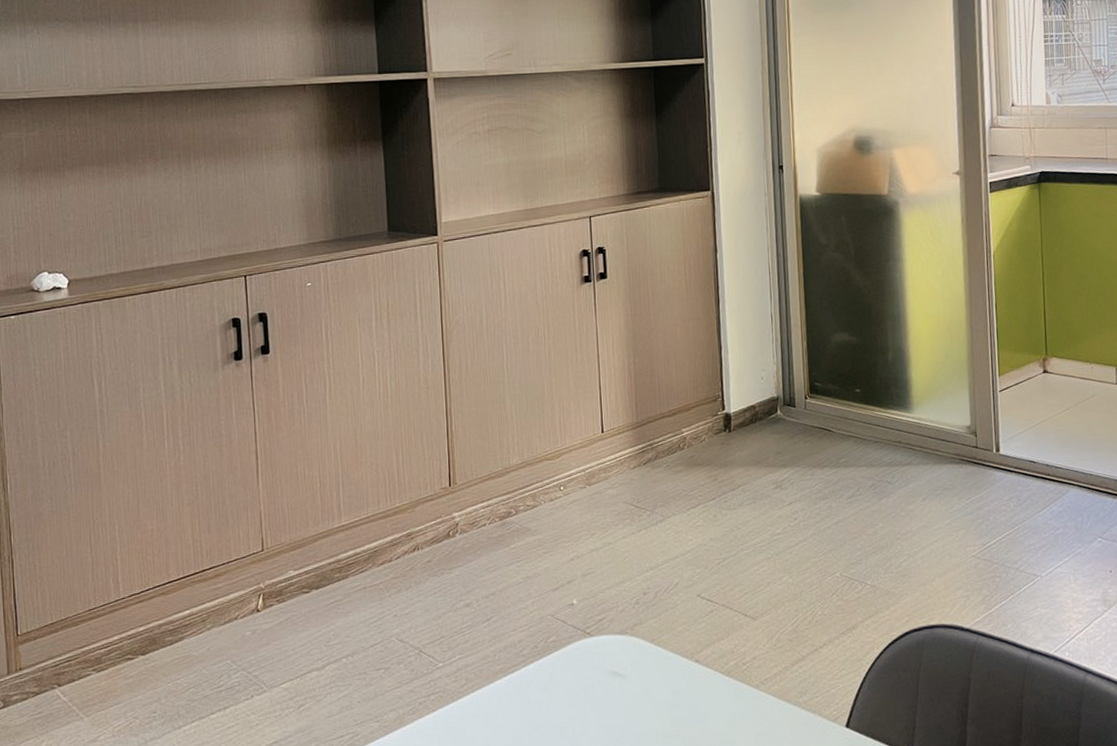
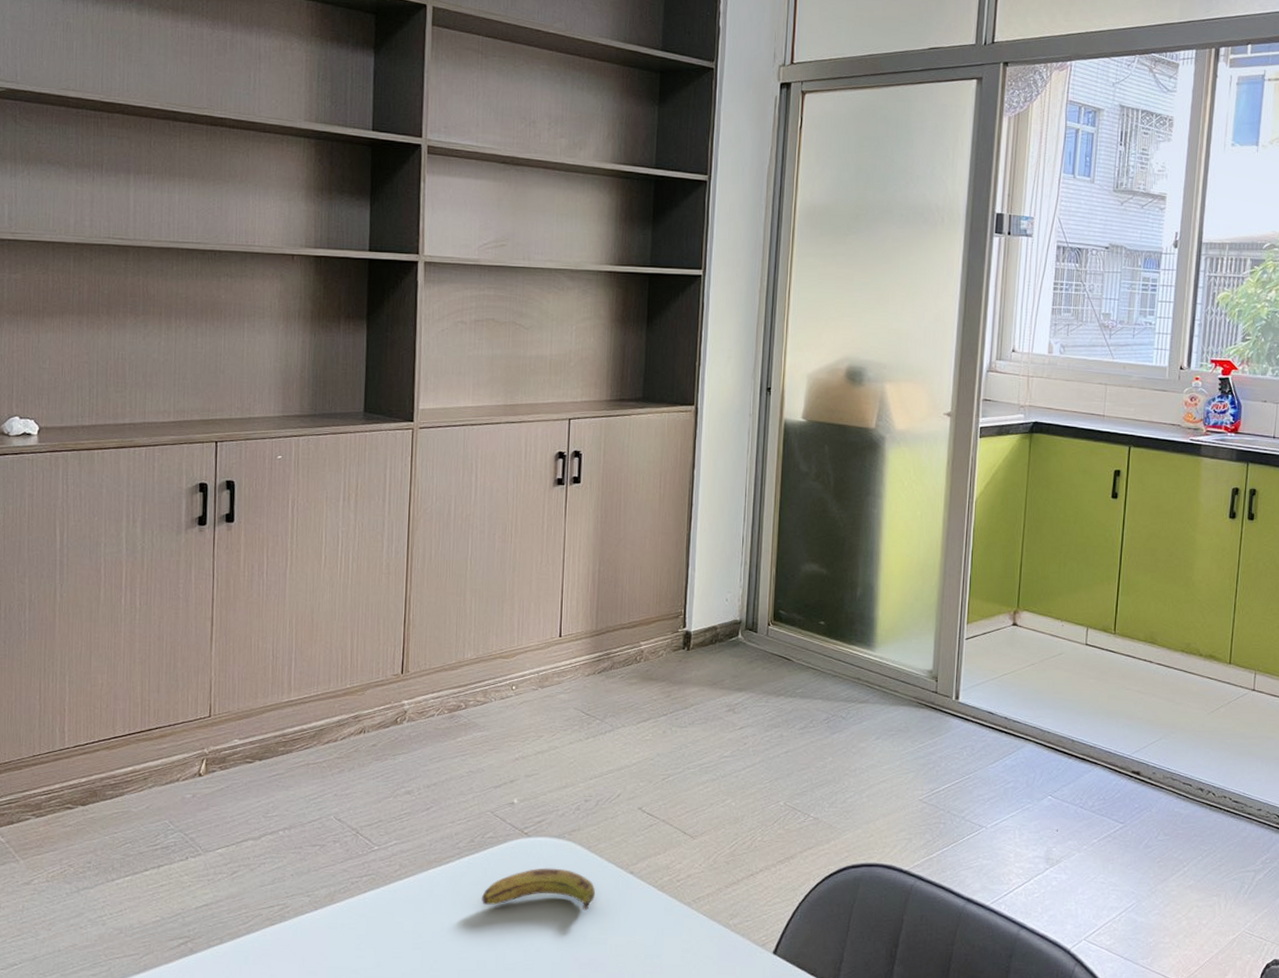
banana: none [550,665,664,710] -> present [481,868,596,910]

